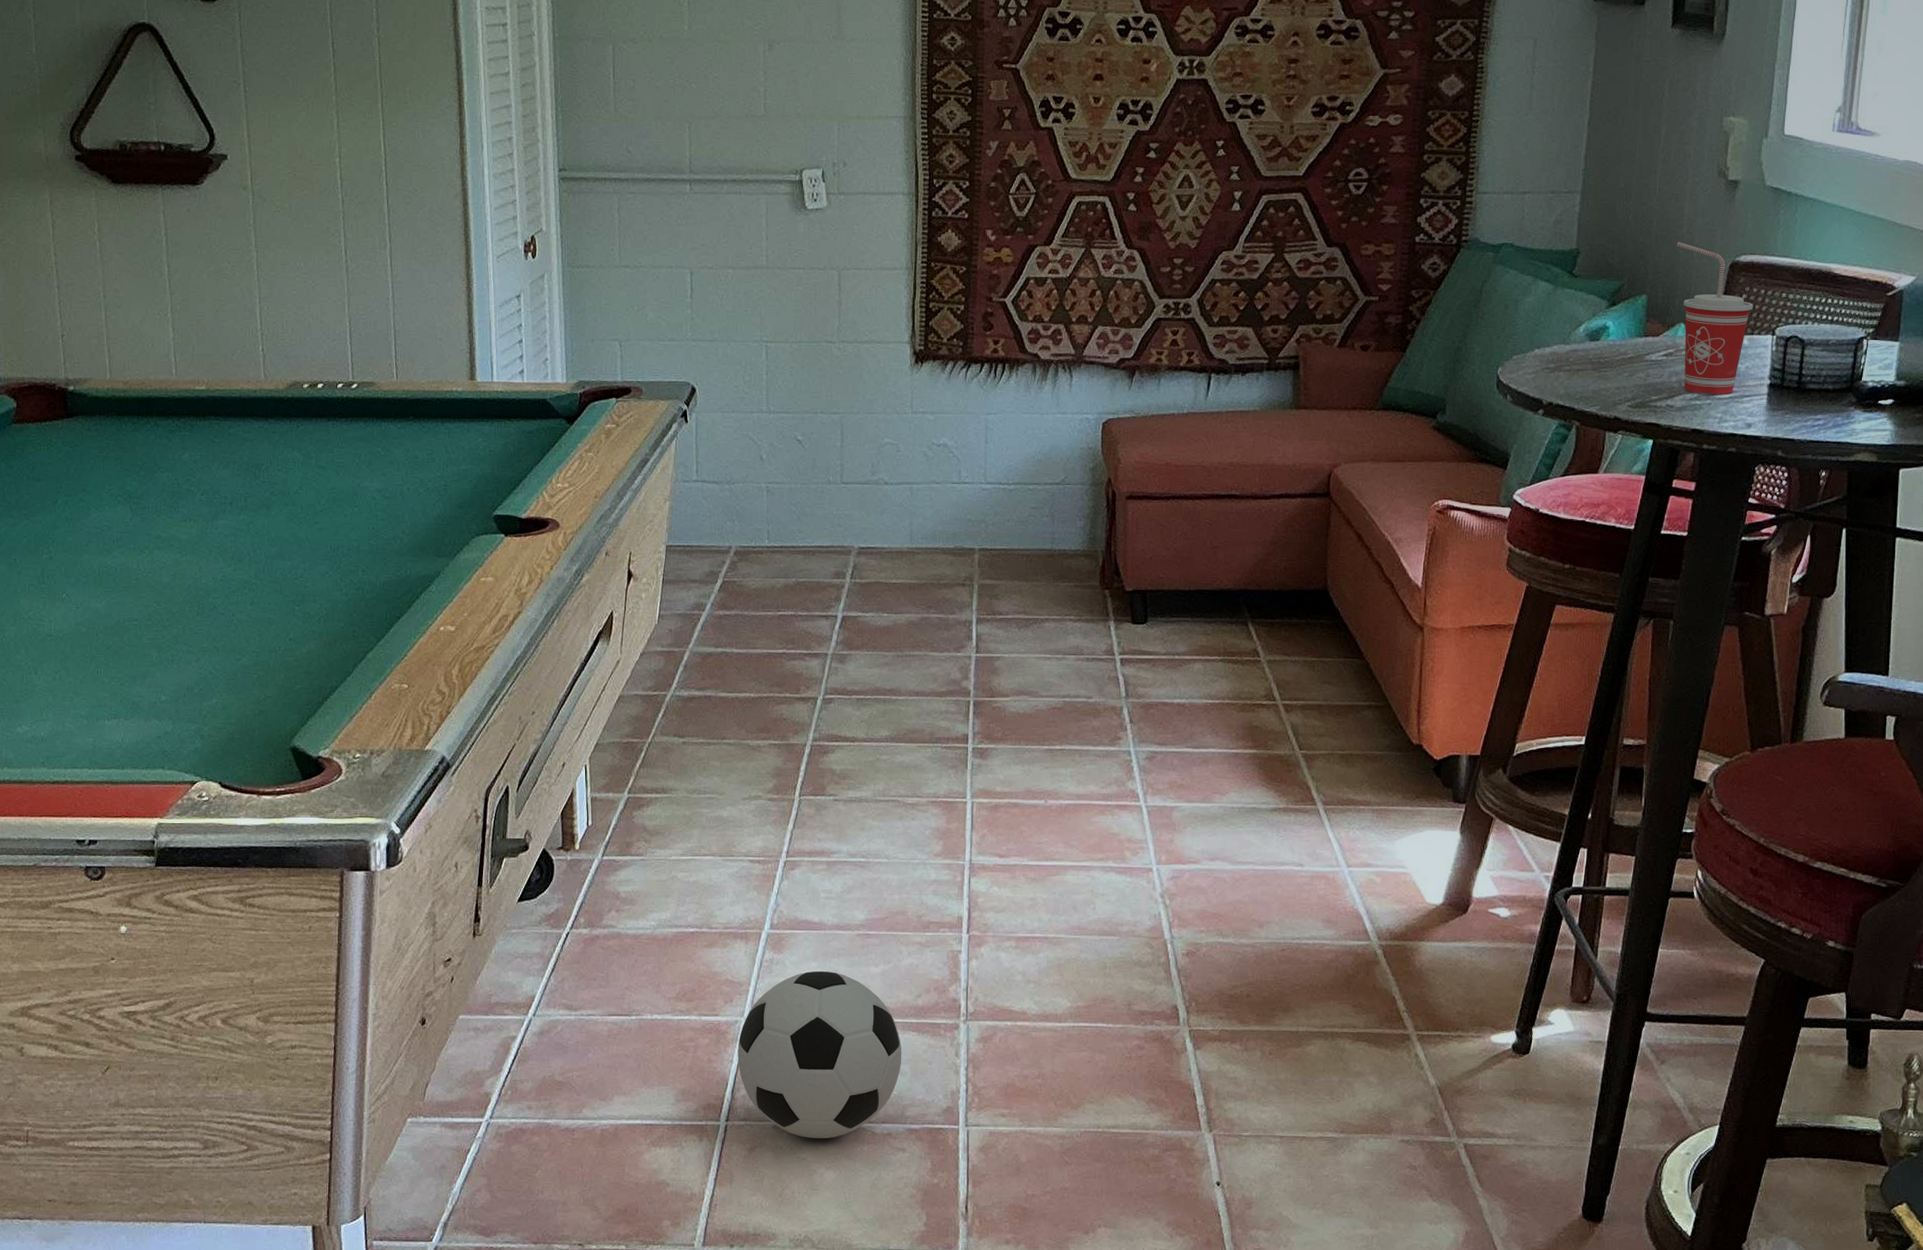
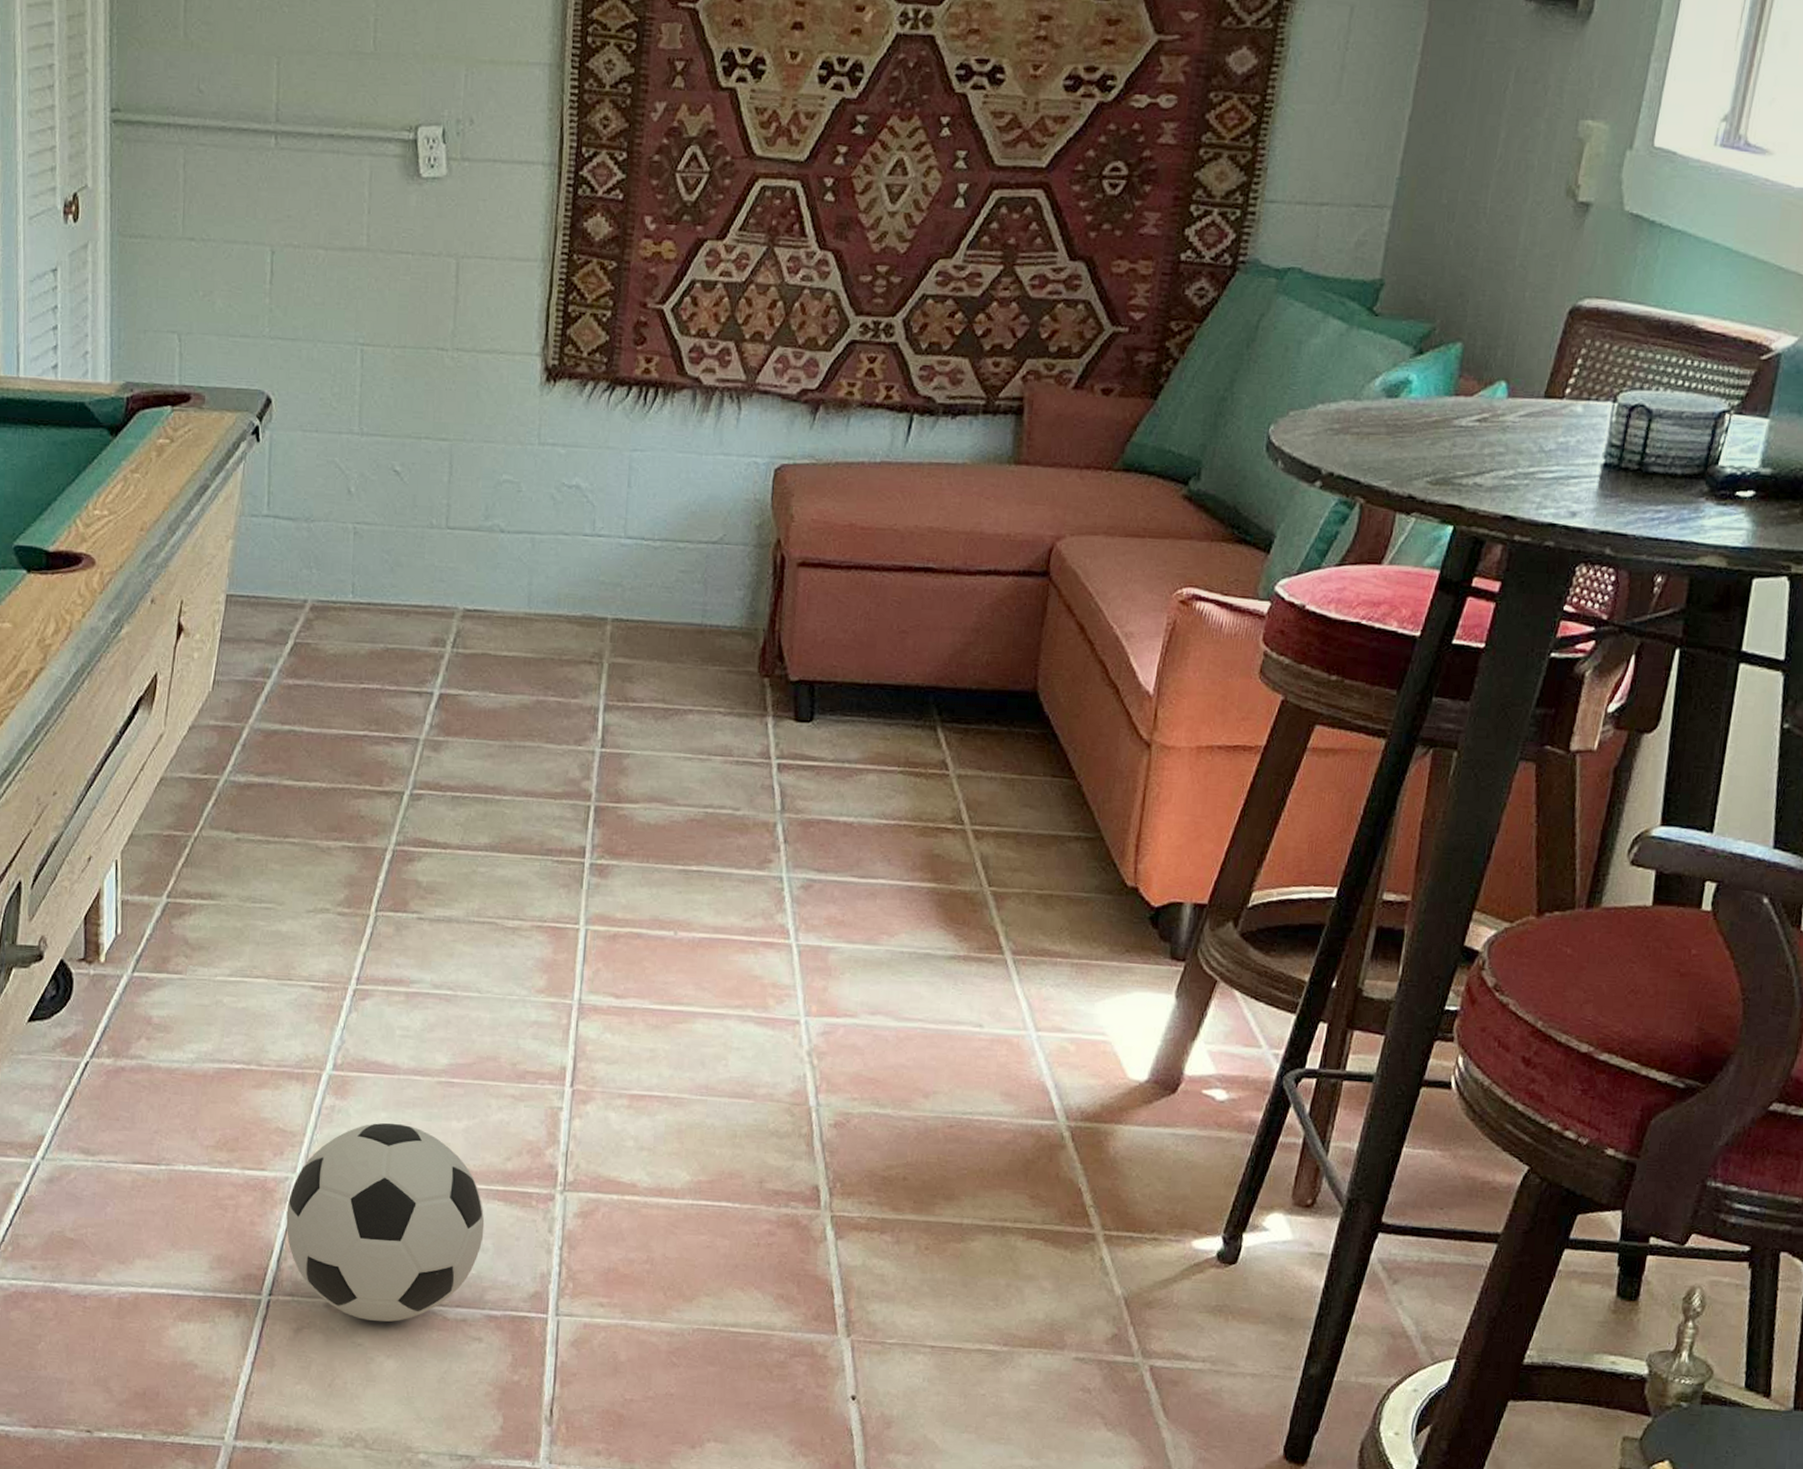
beverage cup: present [1676,241,1753,394] -> none [1498,276,1594,474]

